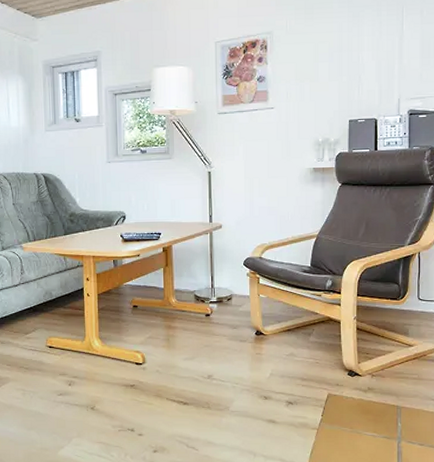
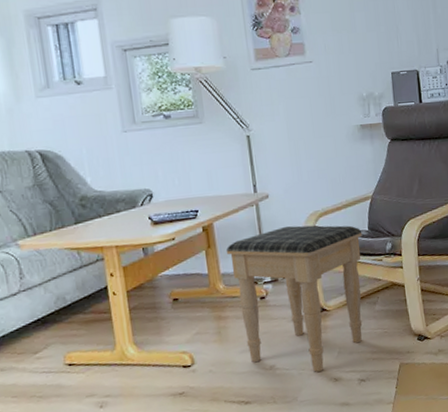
footstool: none [180,255,305,388] -> present [226,225,363,372]

